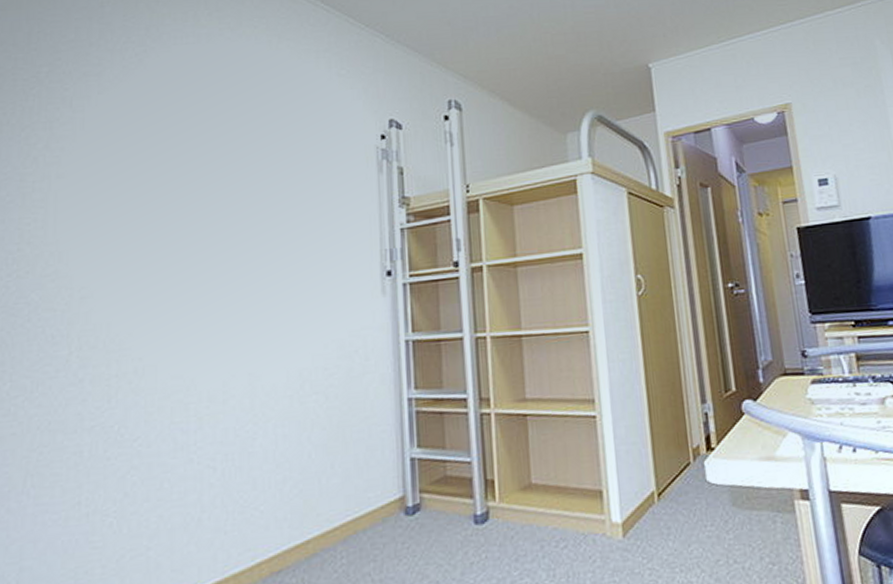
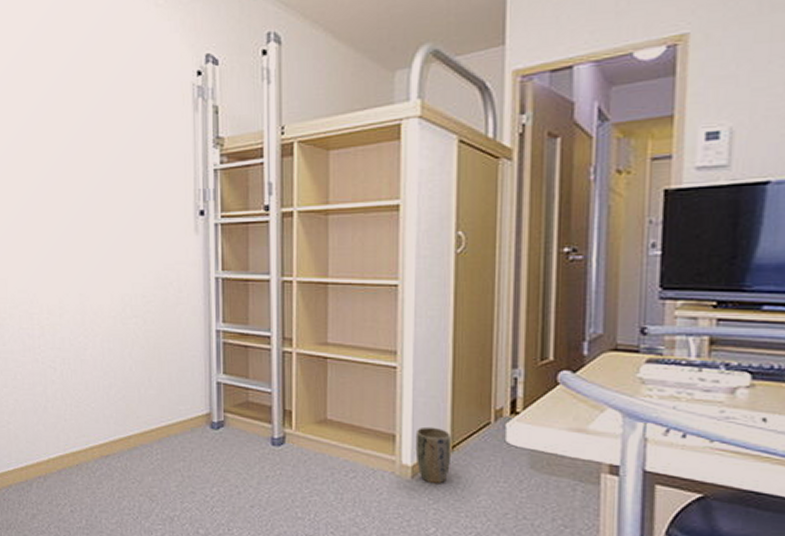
plant pot: none [621,475,659,540] -> present [415,426,452,484]

